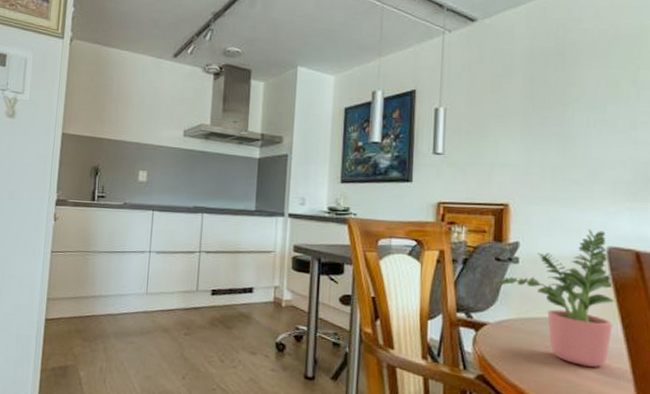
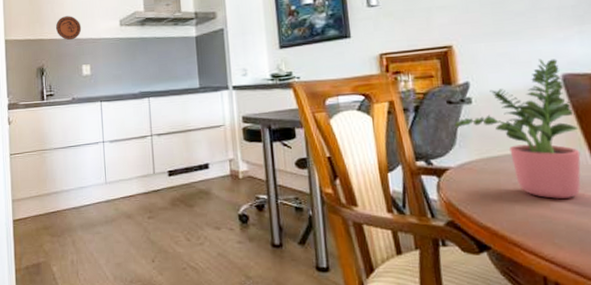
decorative plate: none [116,118,144,144] -> present [55,16,82,41]

